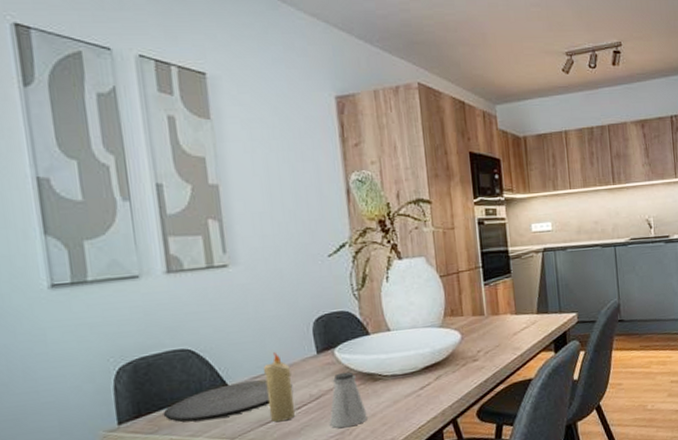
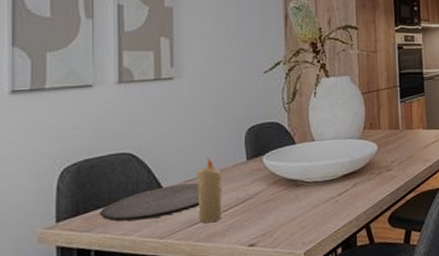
saltshaker: present [329,371,367,428] -> none [252,177,288,231]

